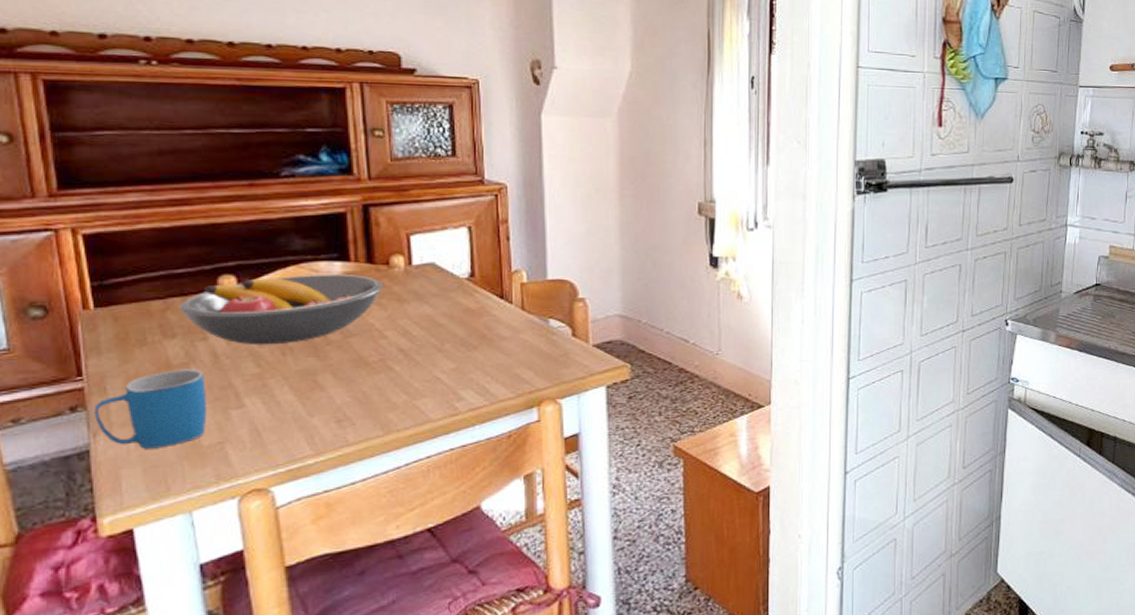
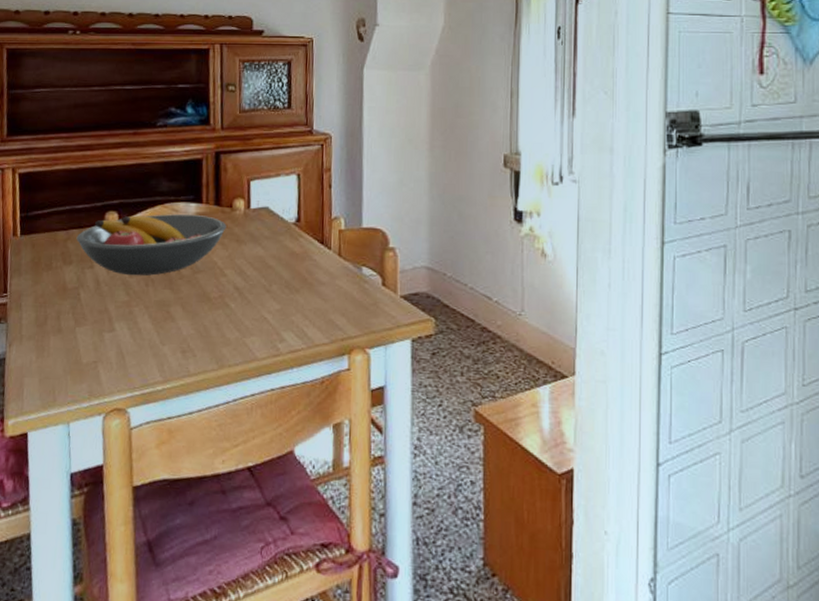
mug: present [95,369,208,449] -> none [11,292,89,362]

